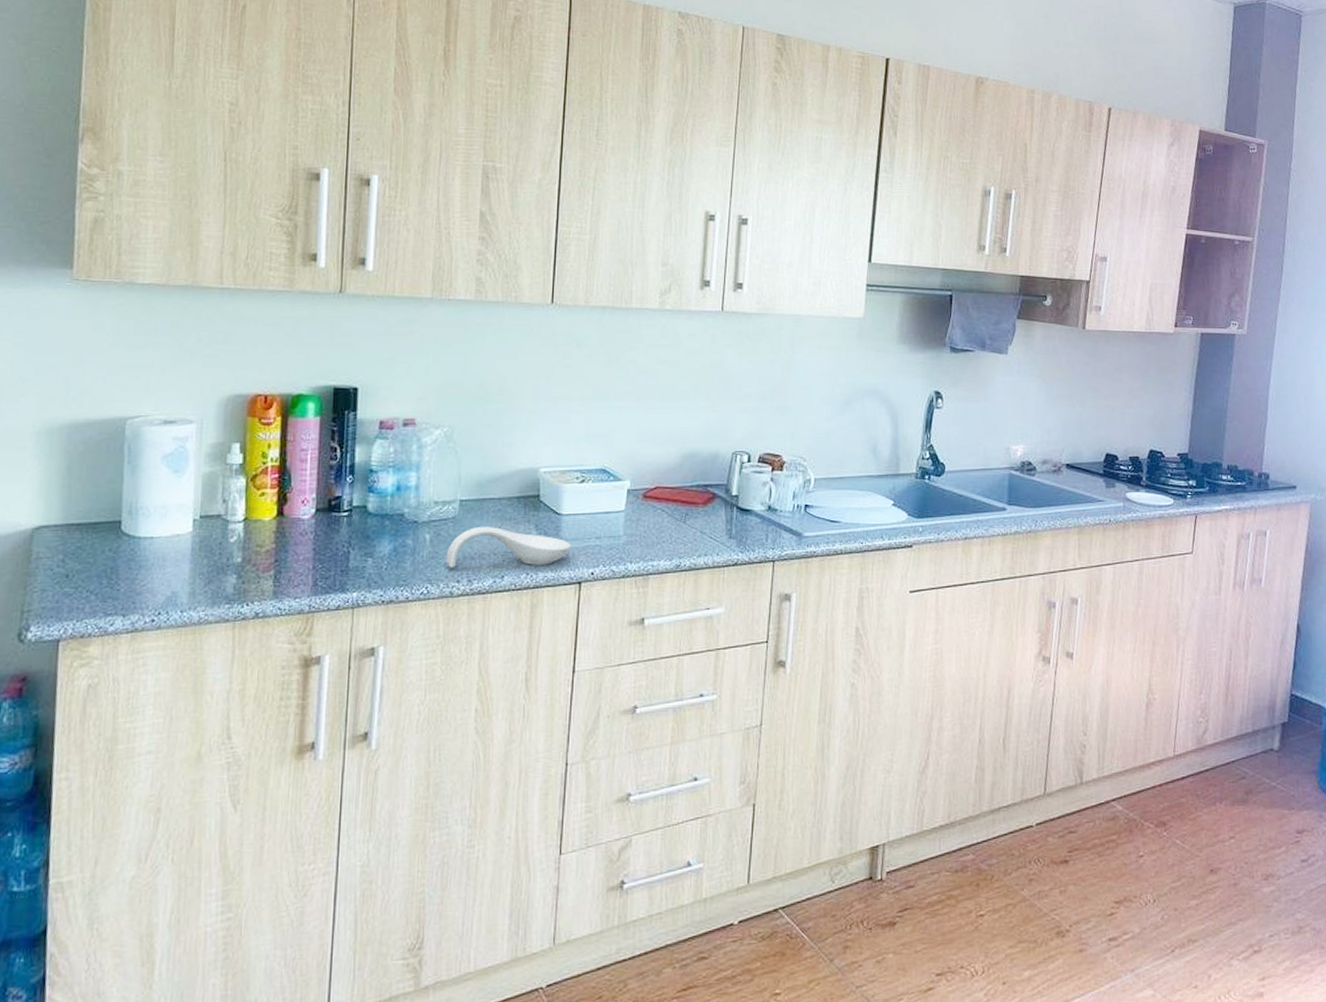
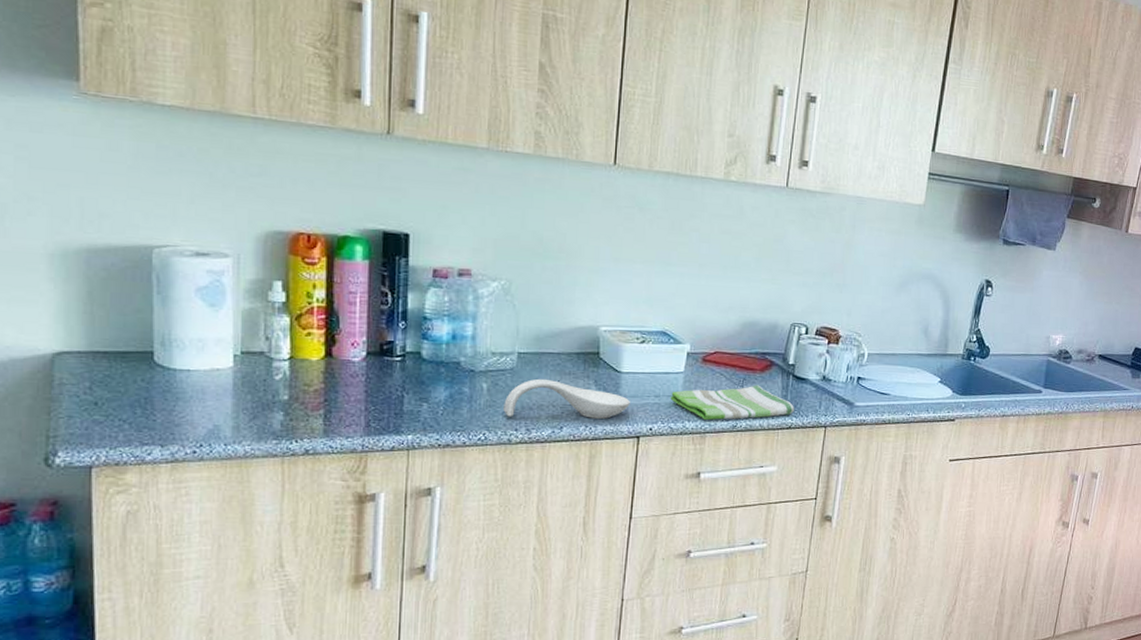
dish towel: none [611,520,739,561] -> present [670,385,794,421]

